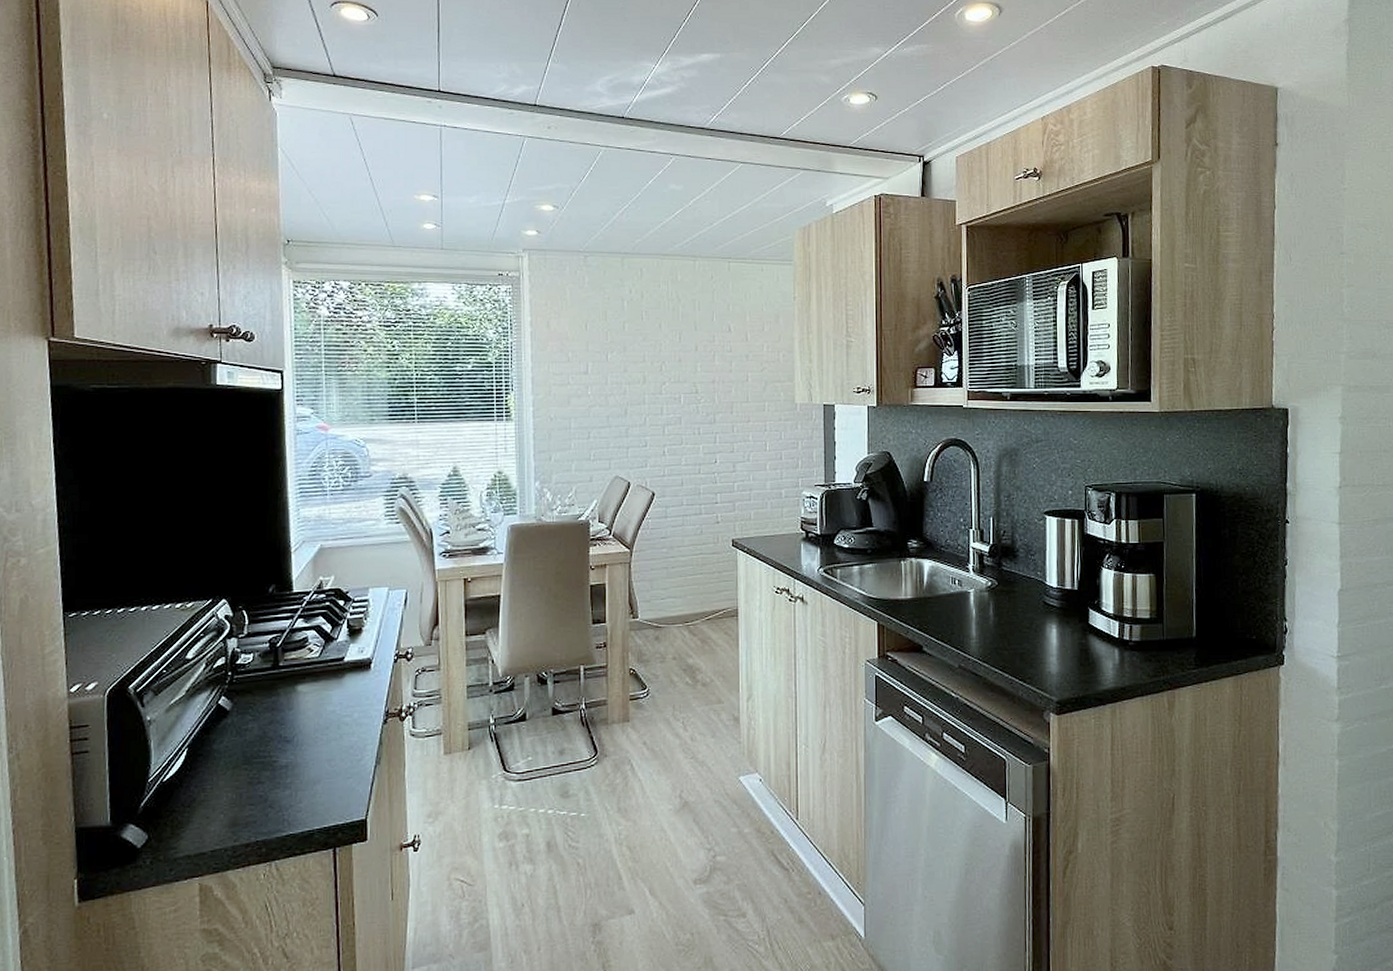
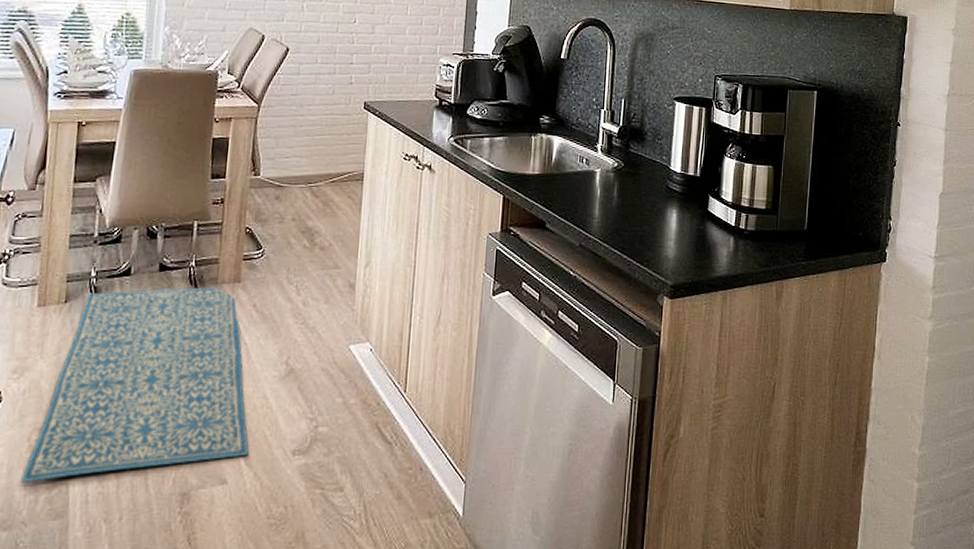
rug: none [445,726,652,919] -> present [21,286,249,483]

